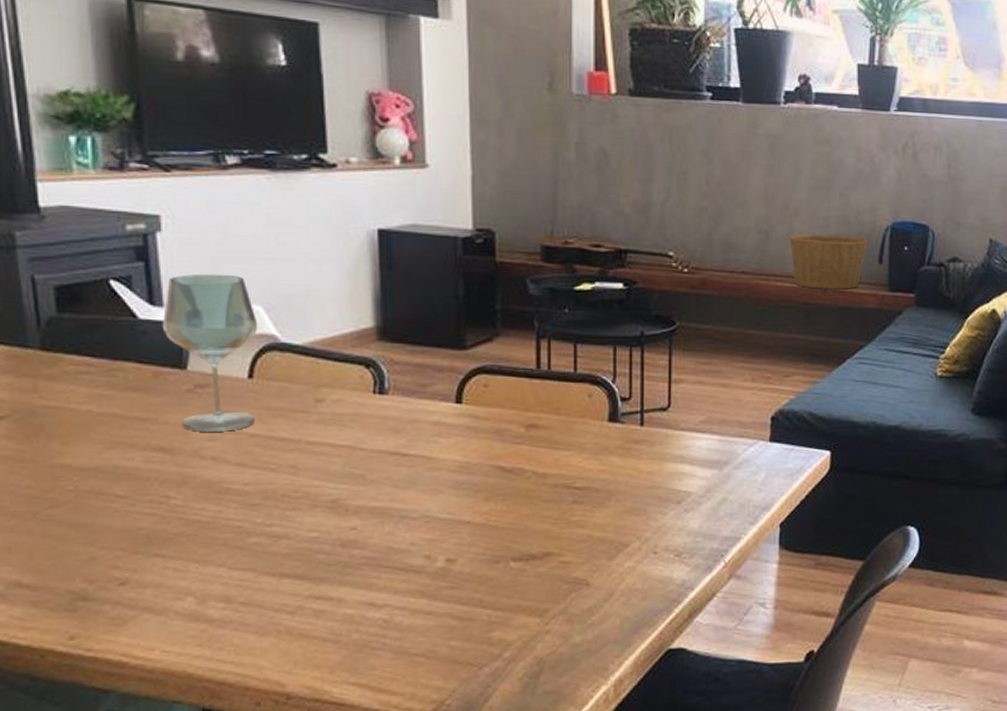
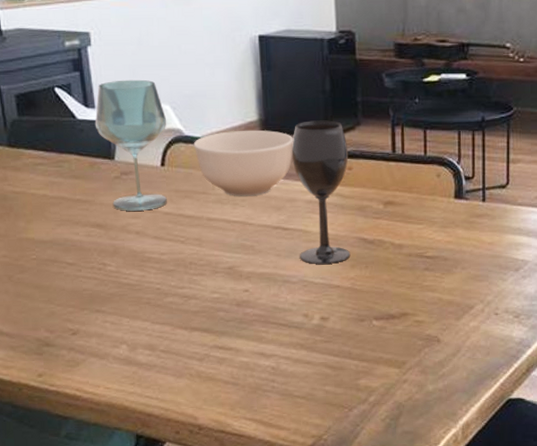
bowl: none [291,338,418,416] -> present [193,130,293,196]
wine glass: none [415,329,485,496] -> present [291,120,351,264]

